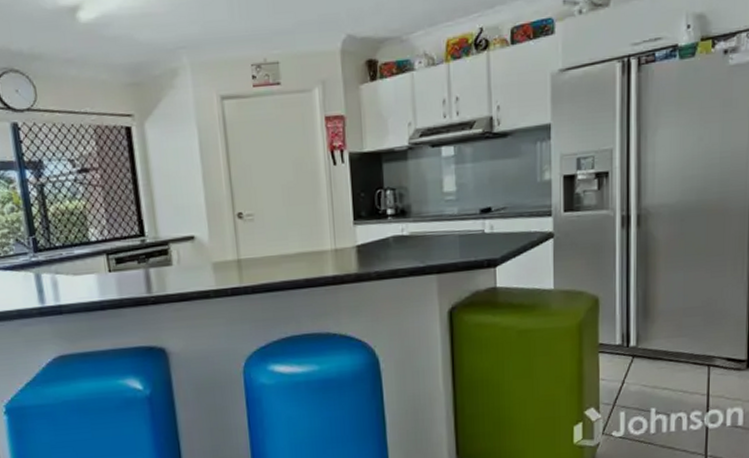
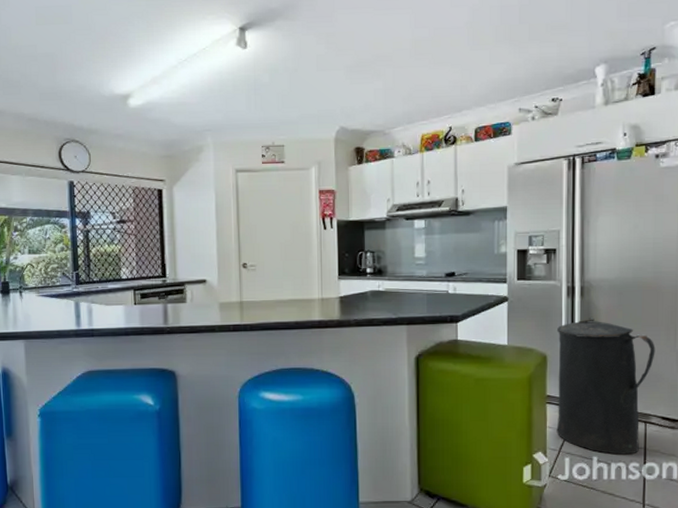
trash can: none [609,249,721,404] -> present [556,316,655,455]

